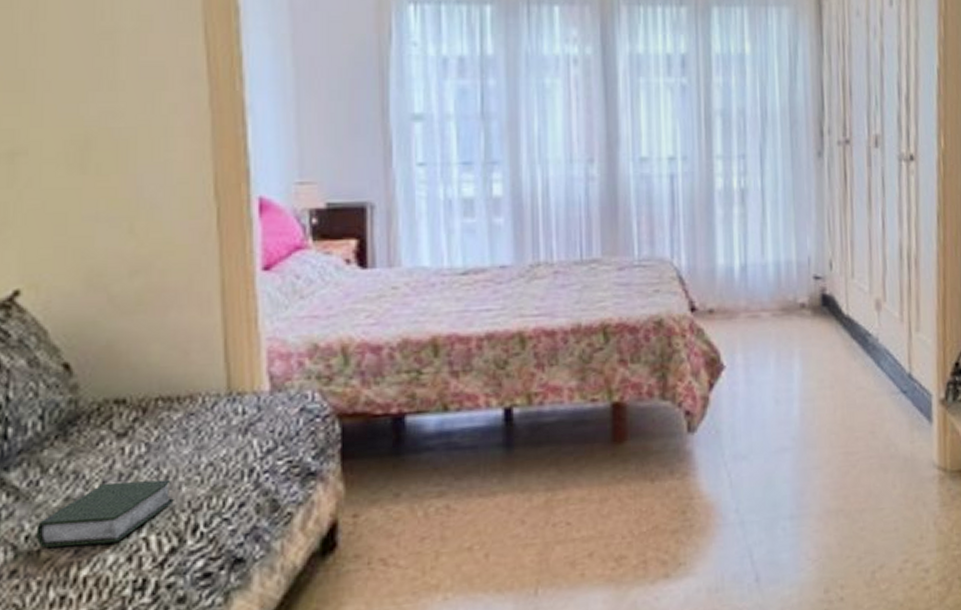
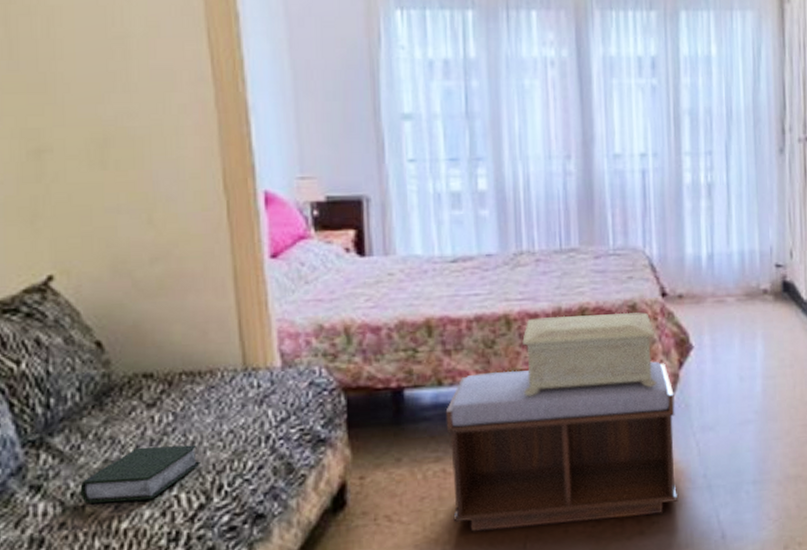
bench: none [451,382,707,577] -> present [445,361,677,532]
decorative box: none [538,329,685,423] -> present [522,312,657,397]

